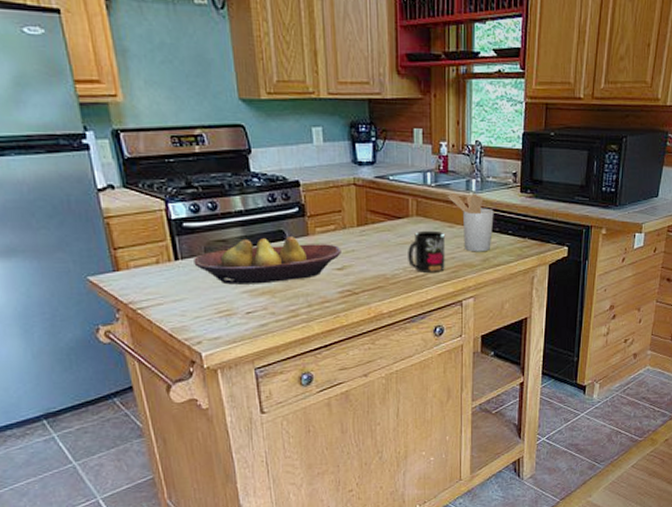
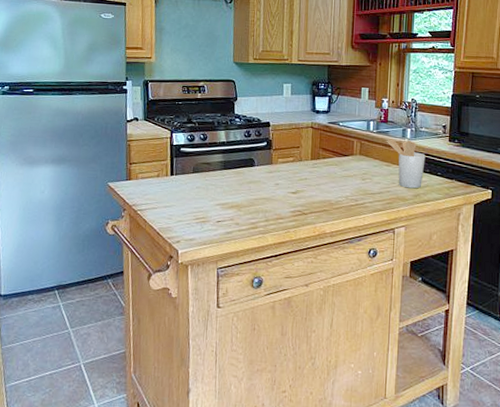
fruit bowl: present [194,237,341,285] -> none [184,163,297,200]
mug: present [408,230,445,272] -> none [350,167,382,203]

